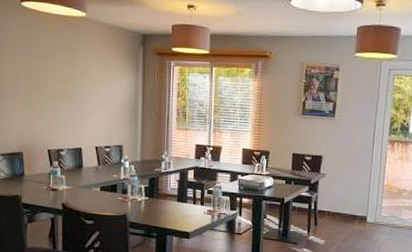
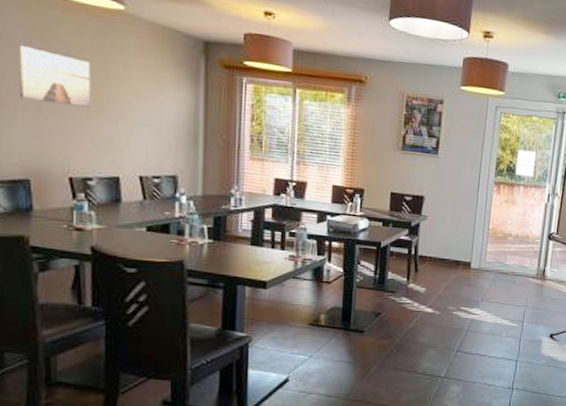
wall art: none [17,51,63,95] -> present [19,45,91,108]

